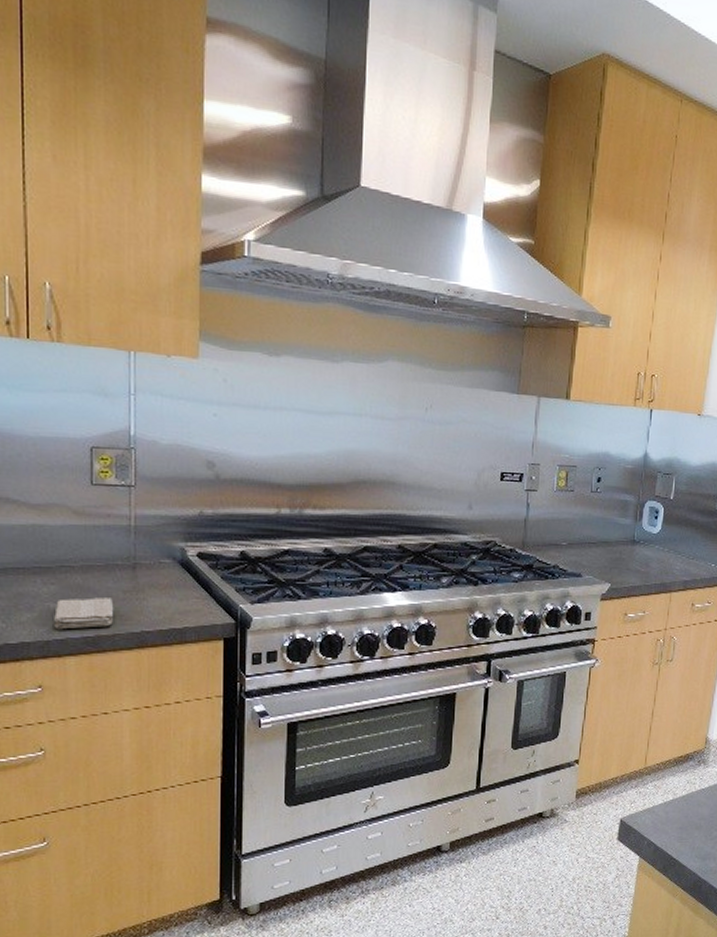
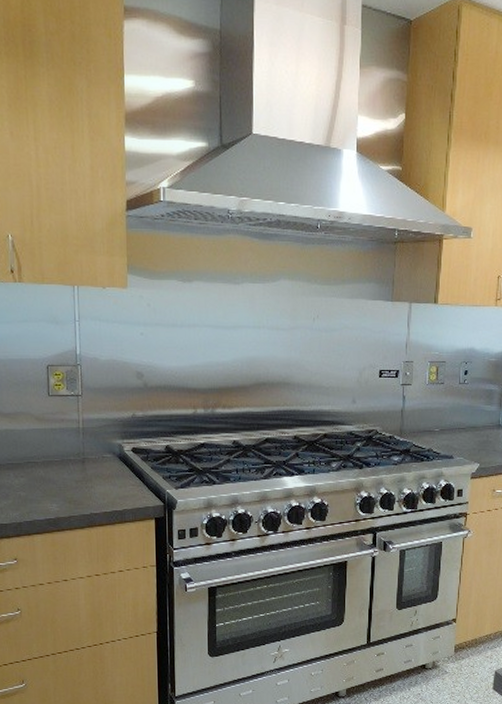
washcloth: present [54,597,114,630] -> none [24,487,69,513]

